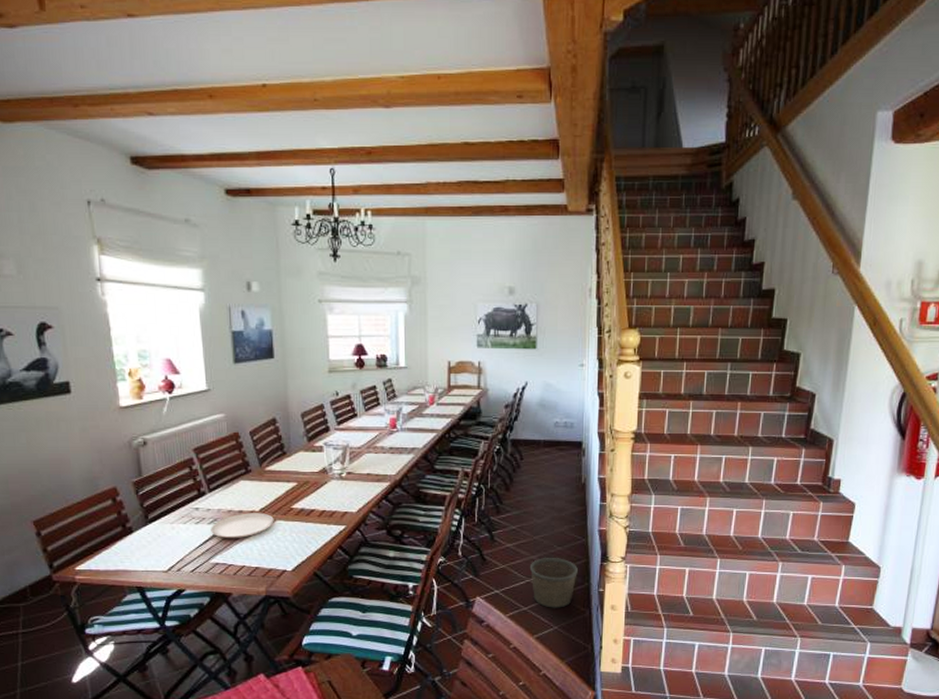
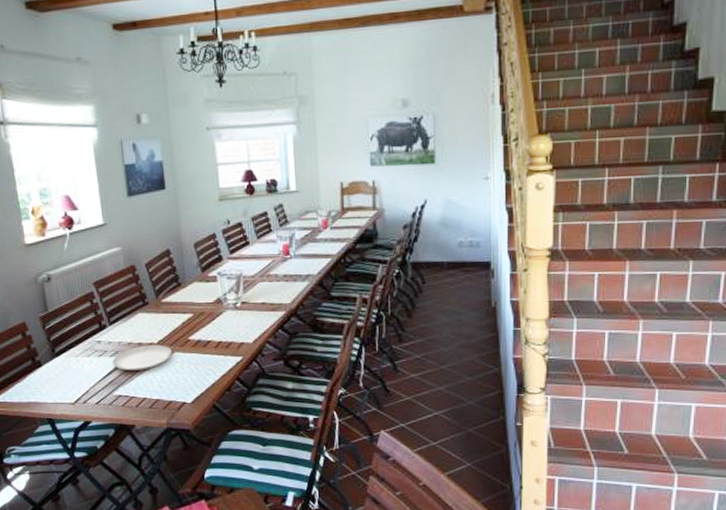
basket: present [529,558,578,608] -> none [437,389,491,444]

